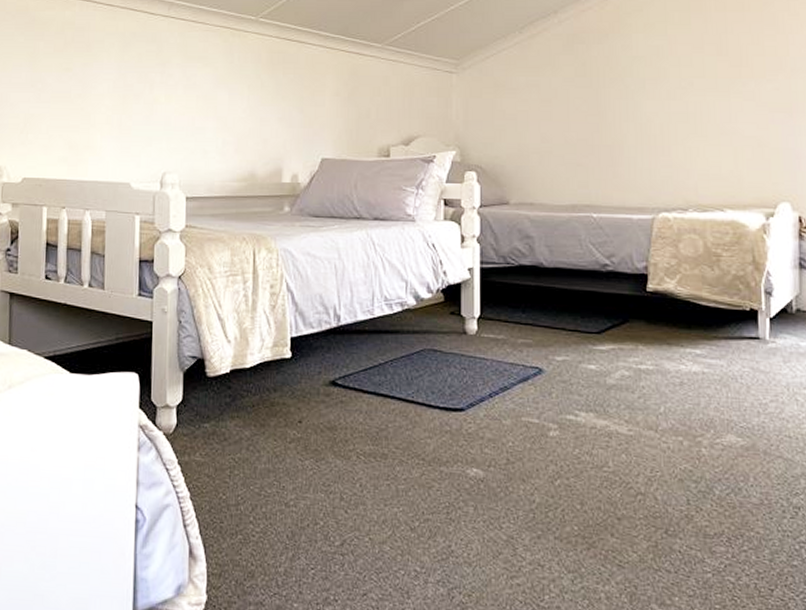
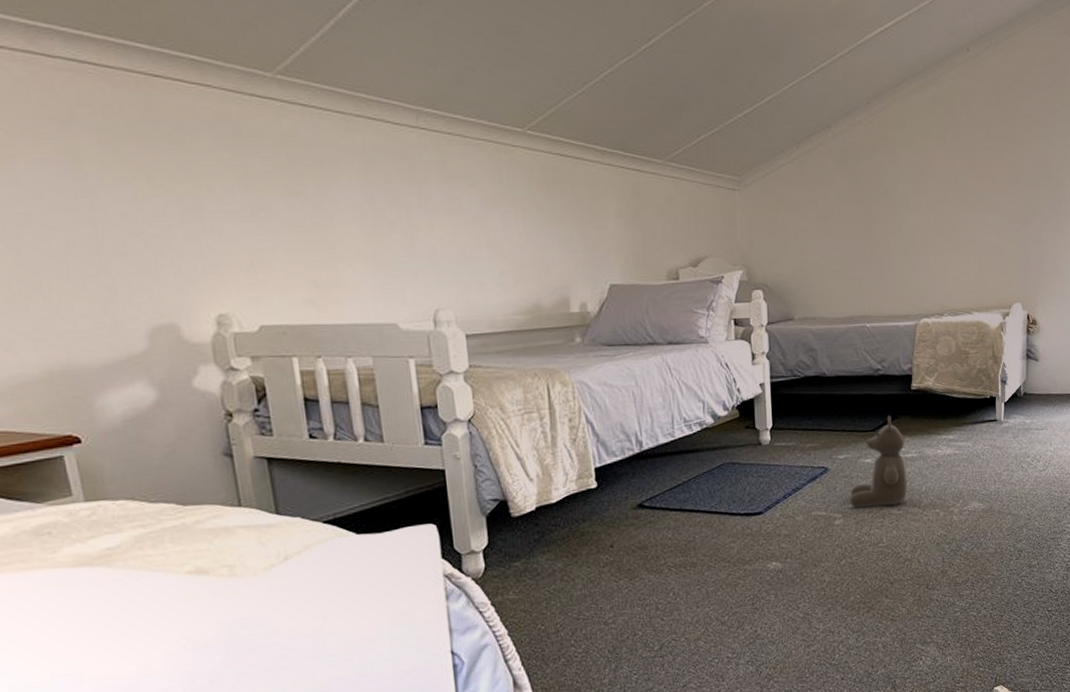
teddy bear: none [567,318,641,423] -> present [849,416,908,508]

